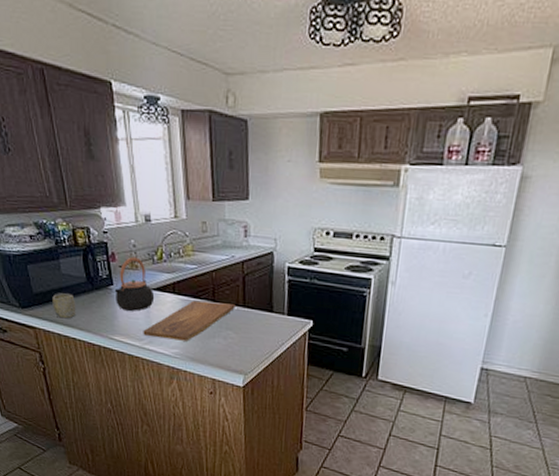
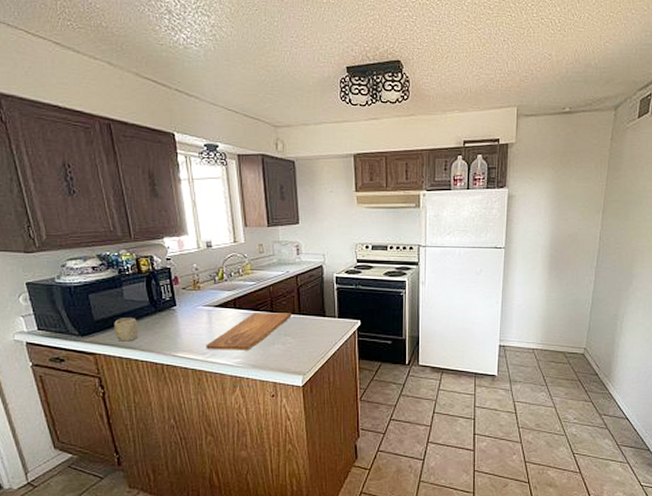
teapot: present [114,256,155,311] -> none [177,279,217,328]

